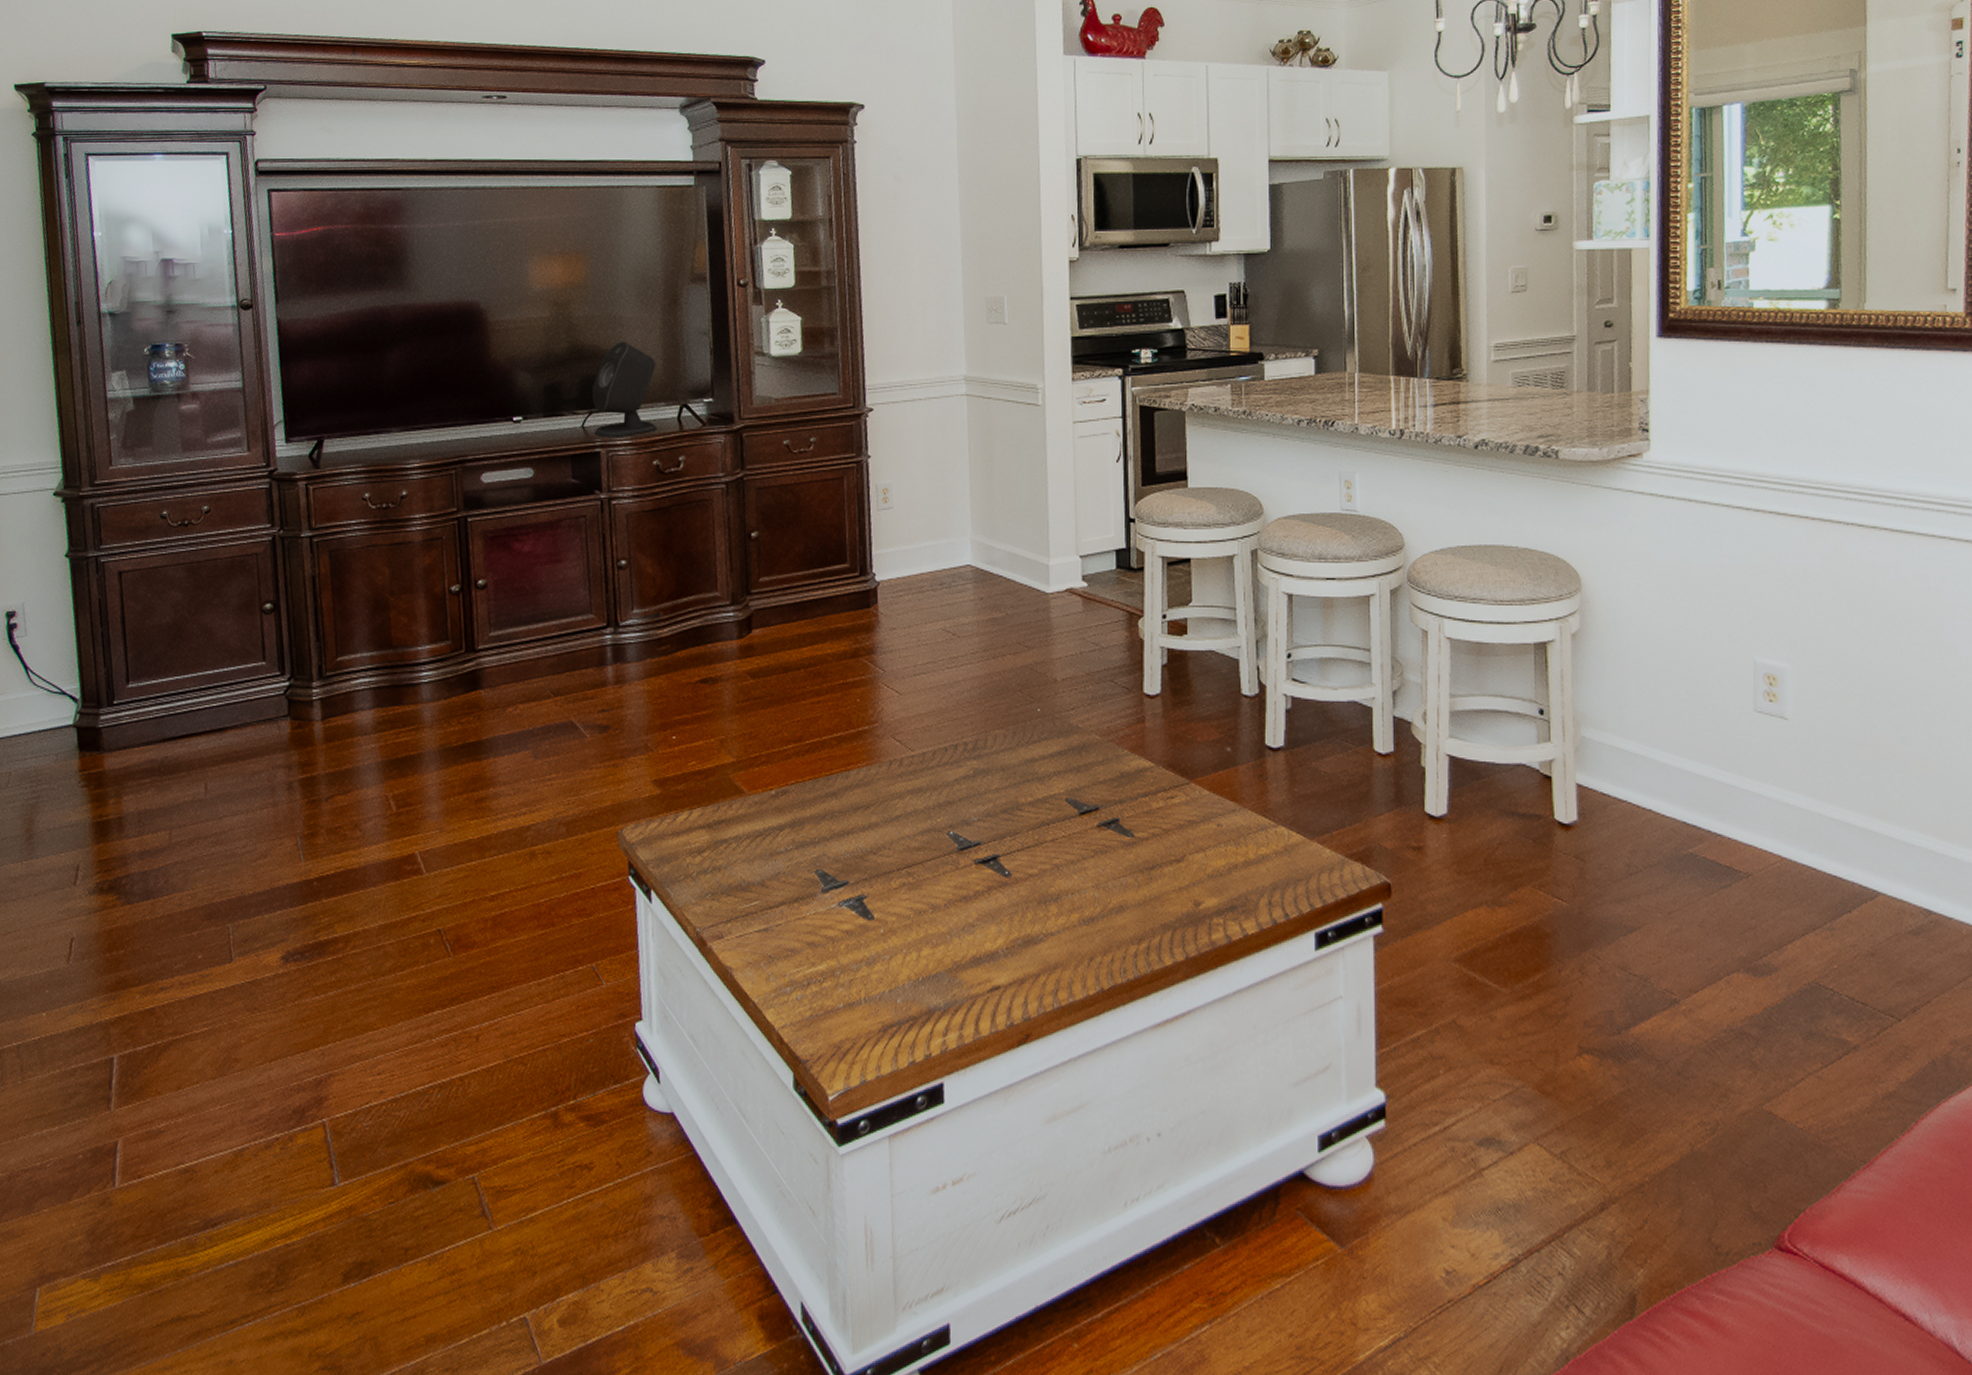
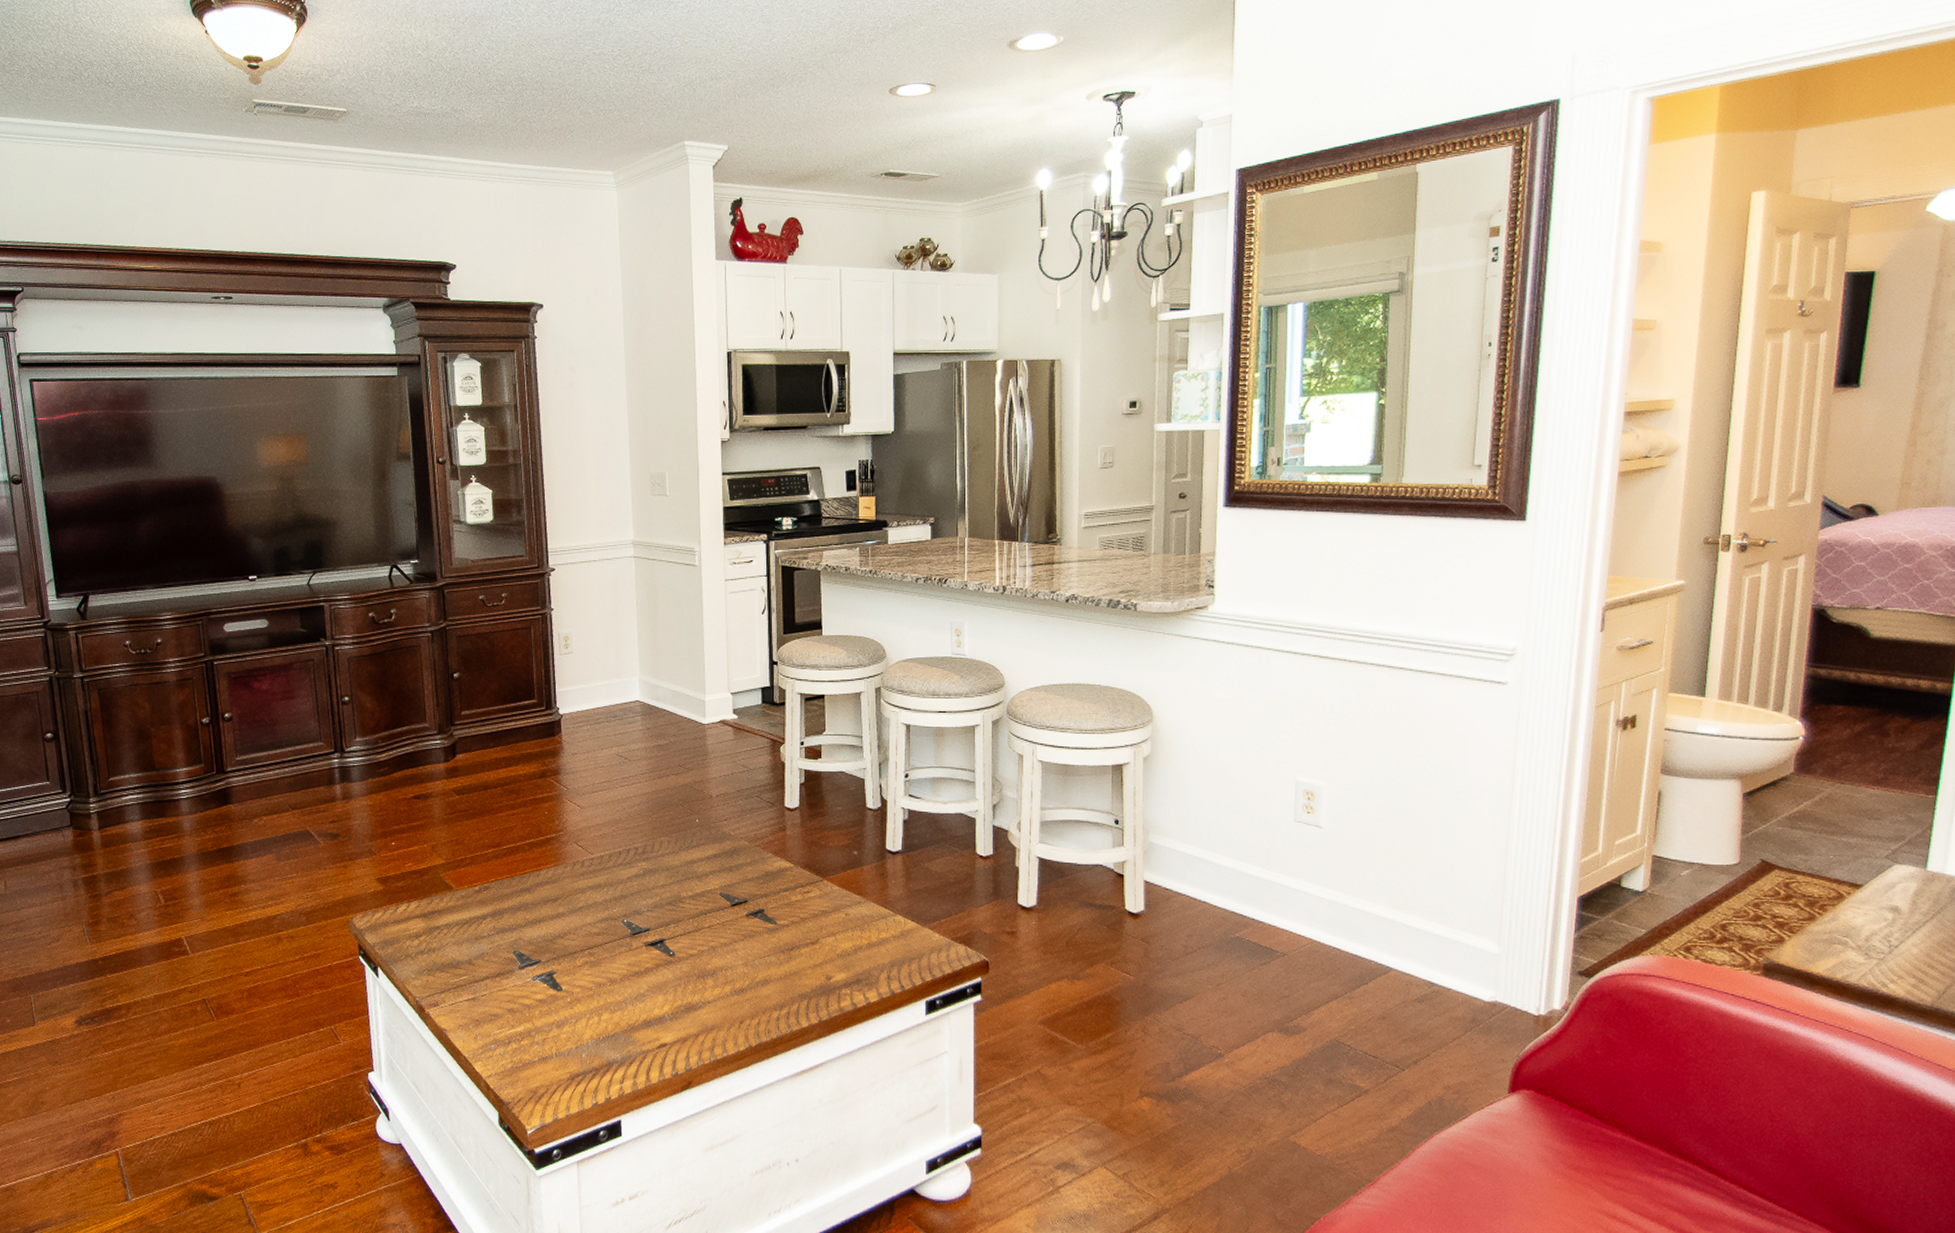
speaker: present [591,341,658,438] -> none [315,511,372,594]

